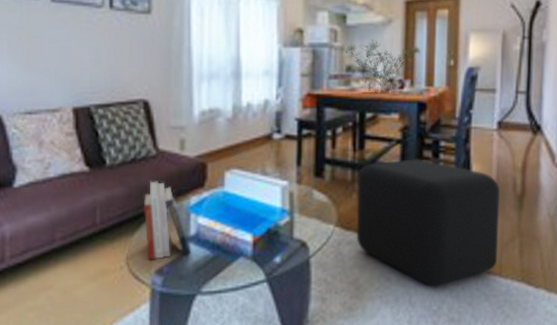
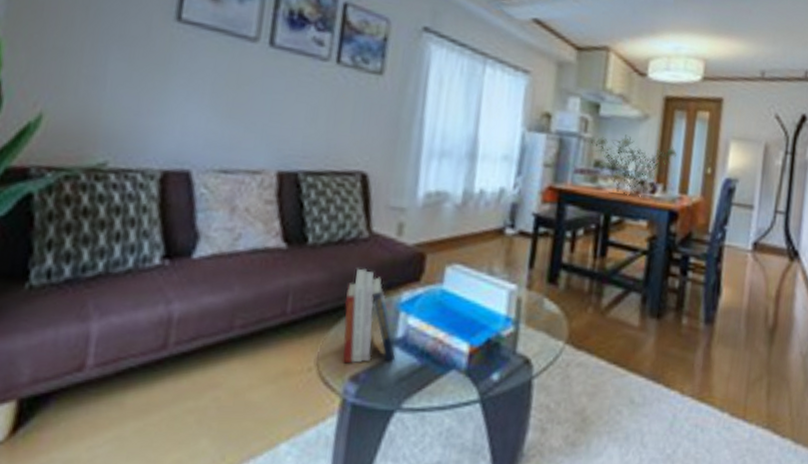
cube: present [356,158,500,286] -> none [587,273,751,426]

